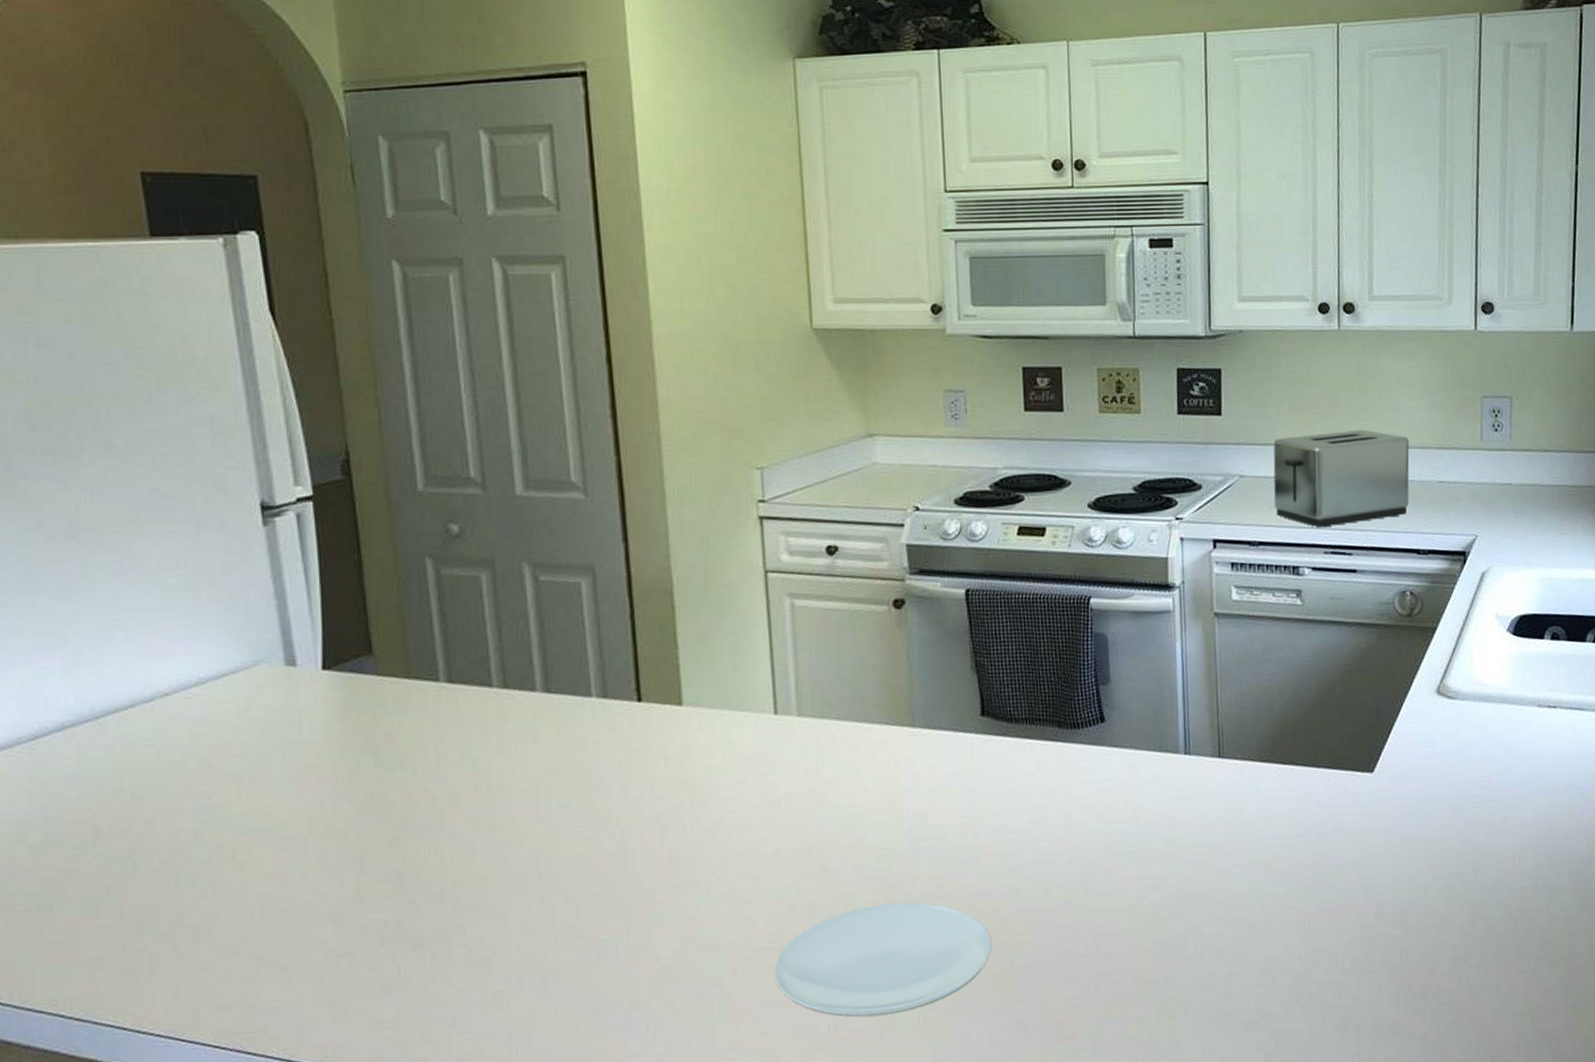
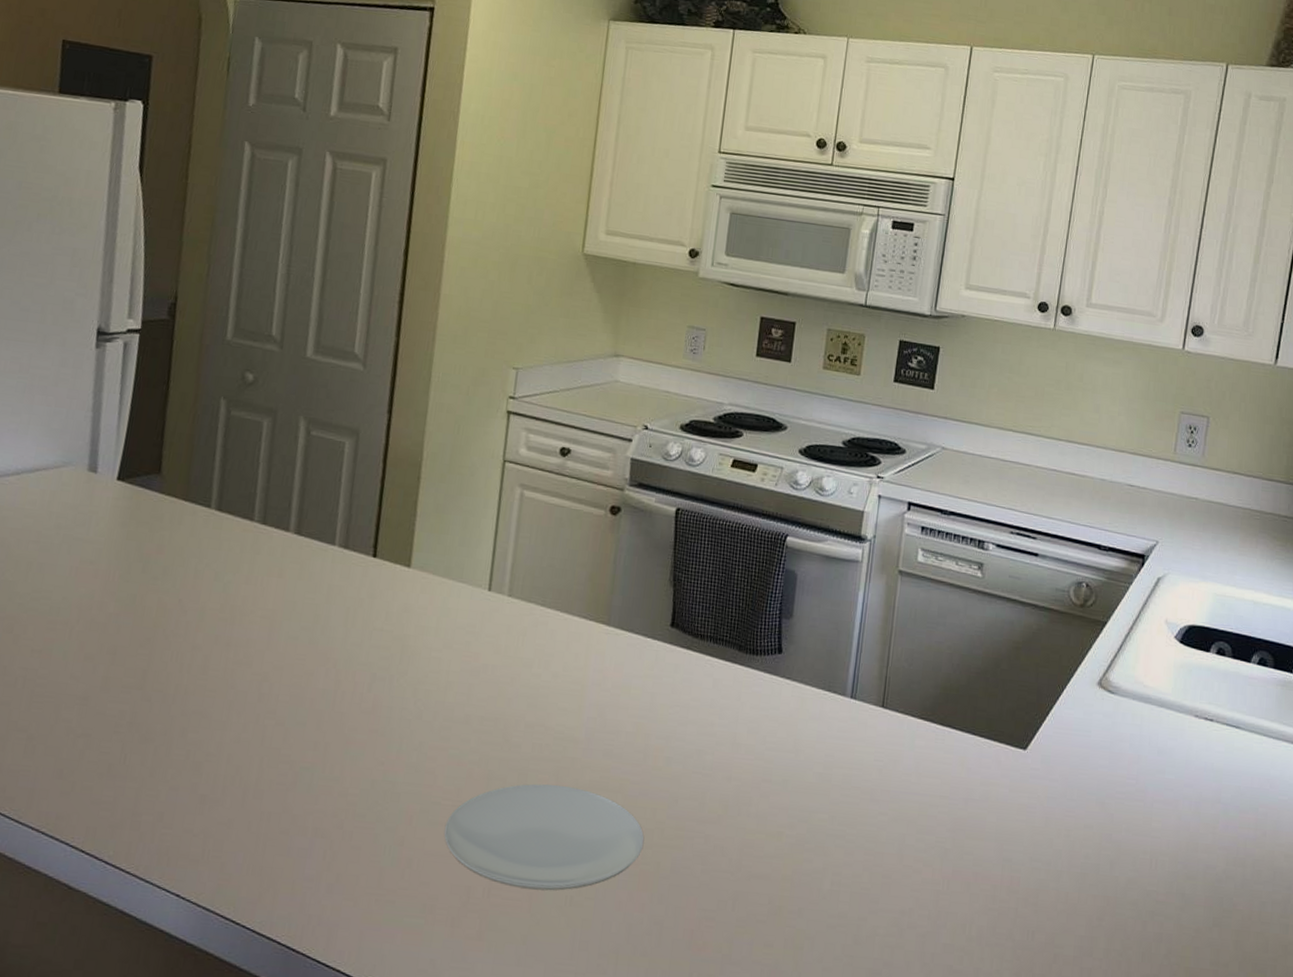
toaster: present [1273,429,1410,528] -> none [970,419,1105,511]

